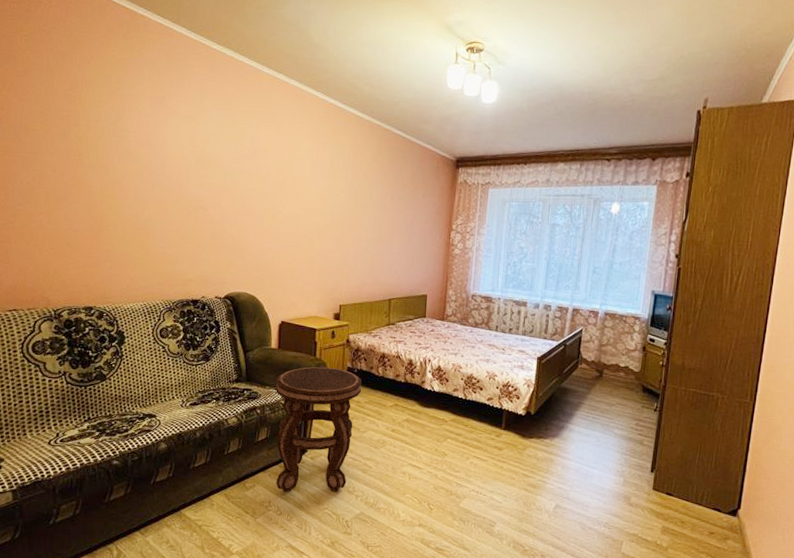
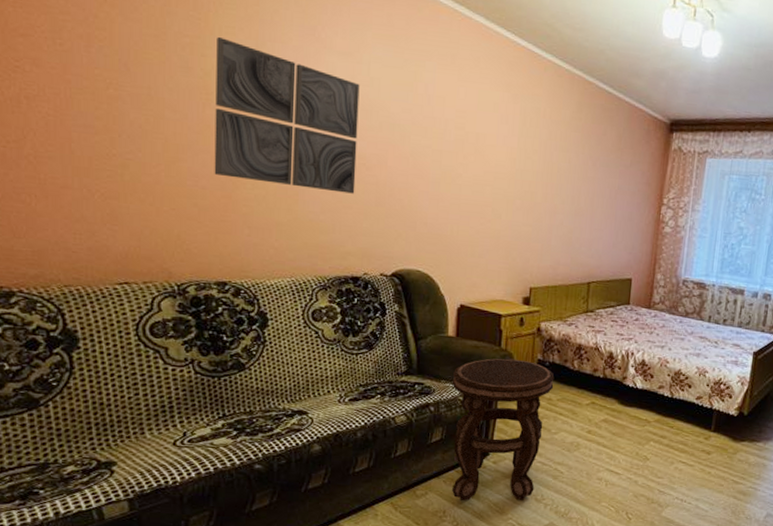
wall art: none [84,109,199,231] -> present [214,36,360,194]

